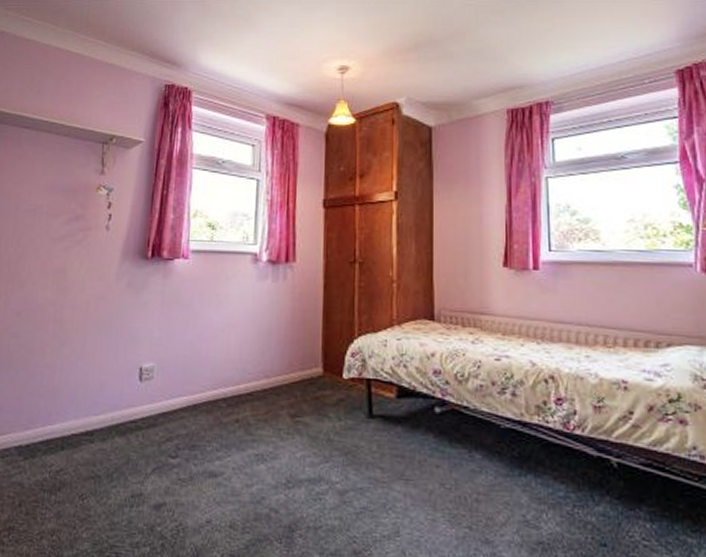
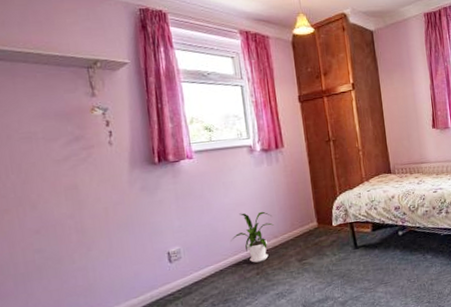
house plant: none [212,336,267,406] -> present [231,211,274,263]

